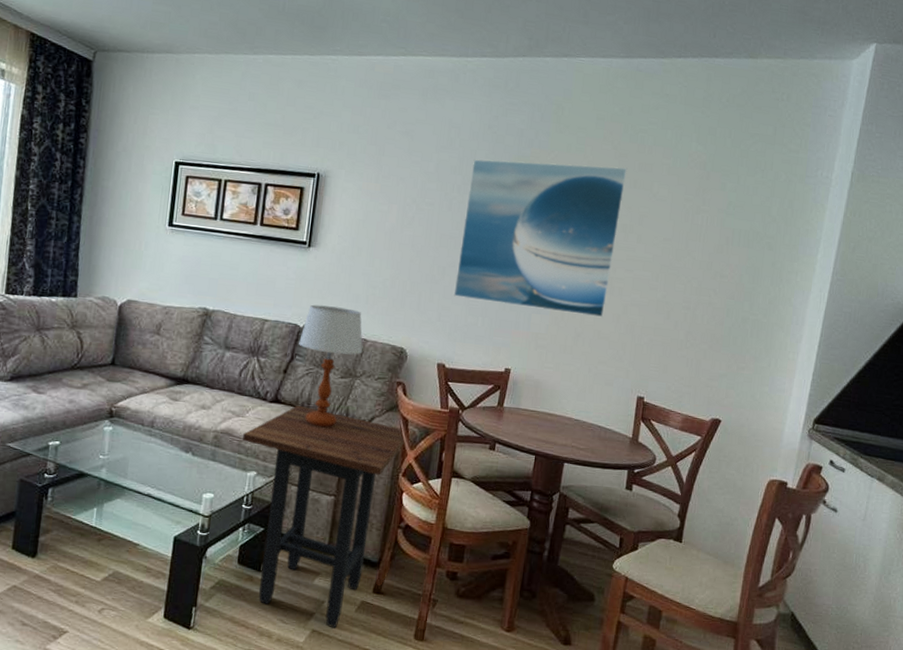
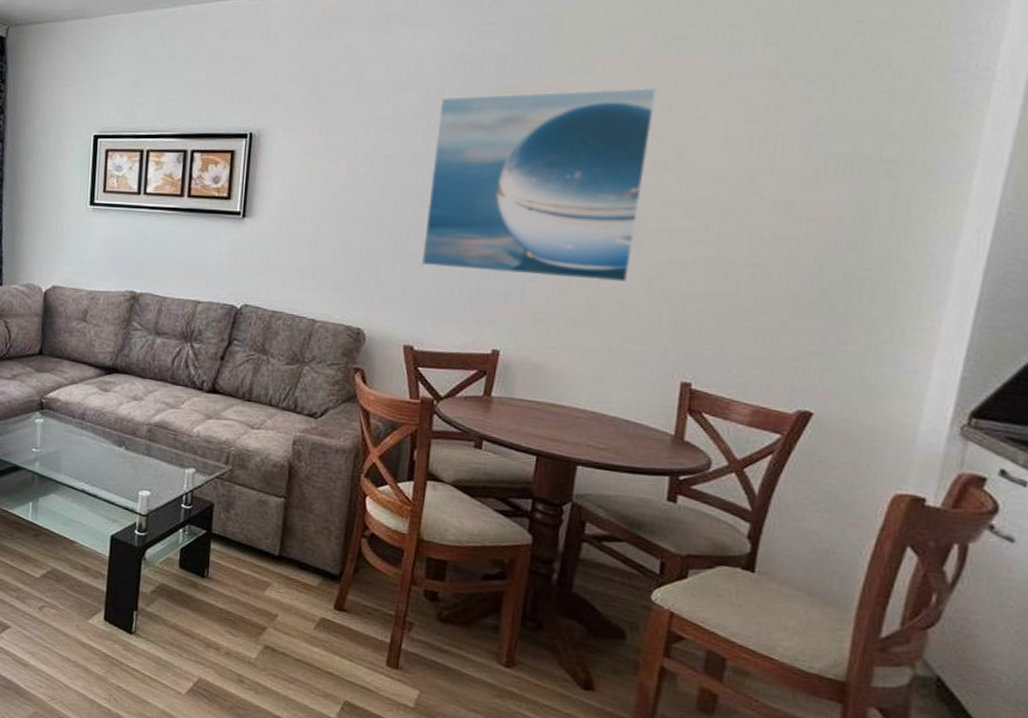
side table: present [242,405,407,629] -> none [179,395,369,646]
table lamp: present [299,304,363,428] -> none [236,282,311,421]

